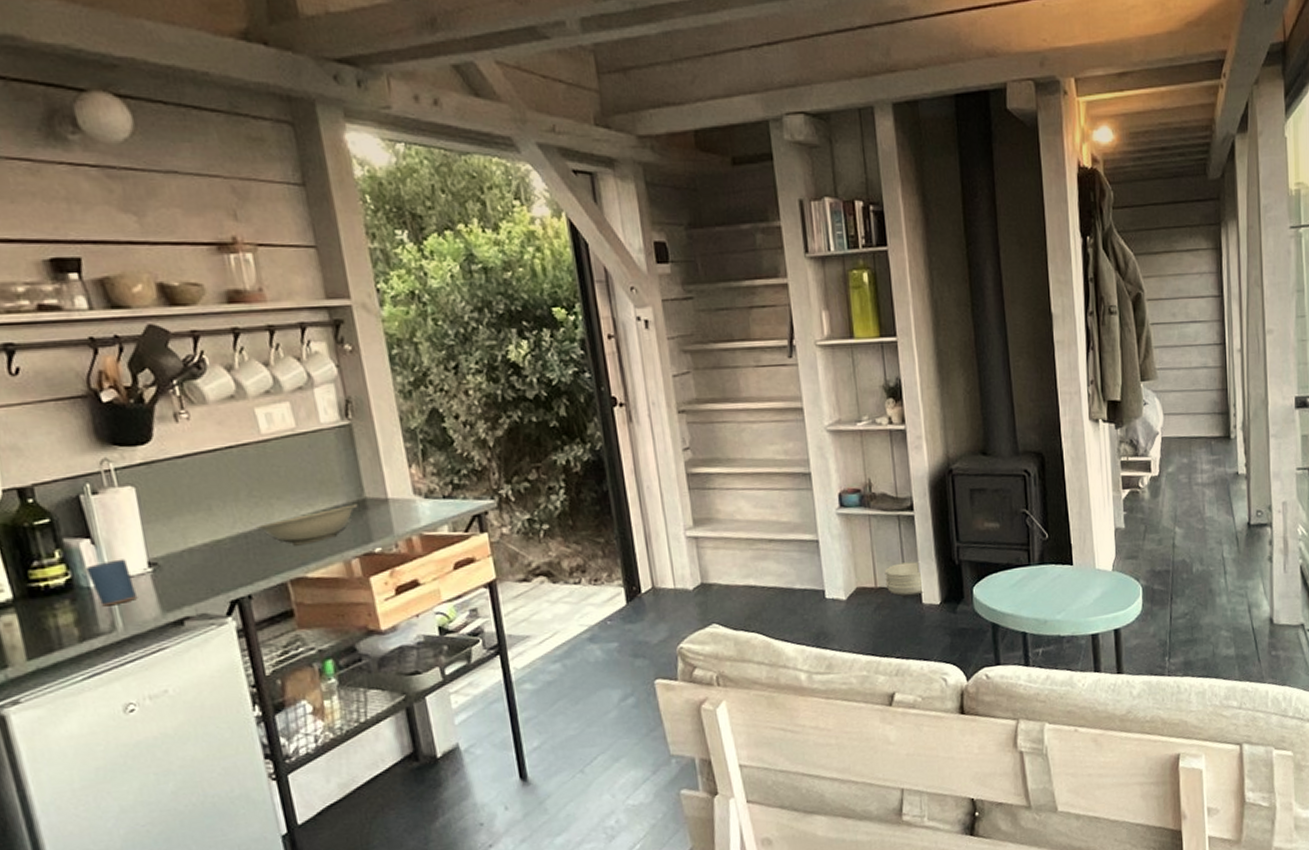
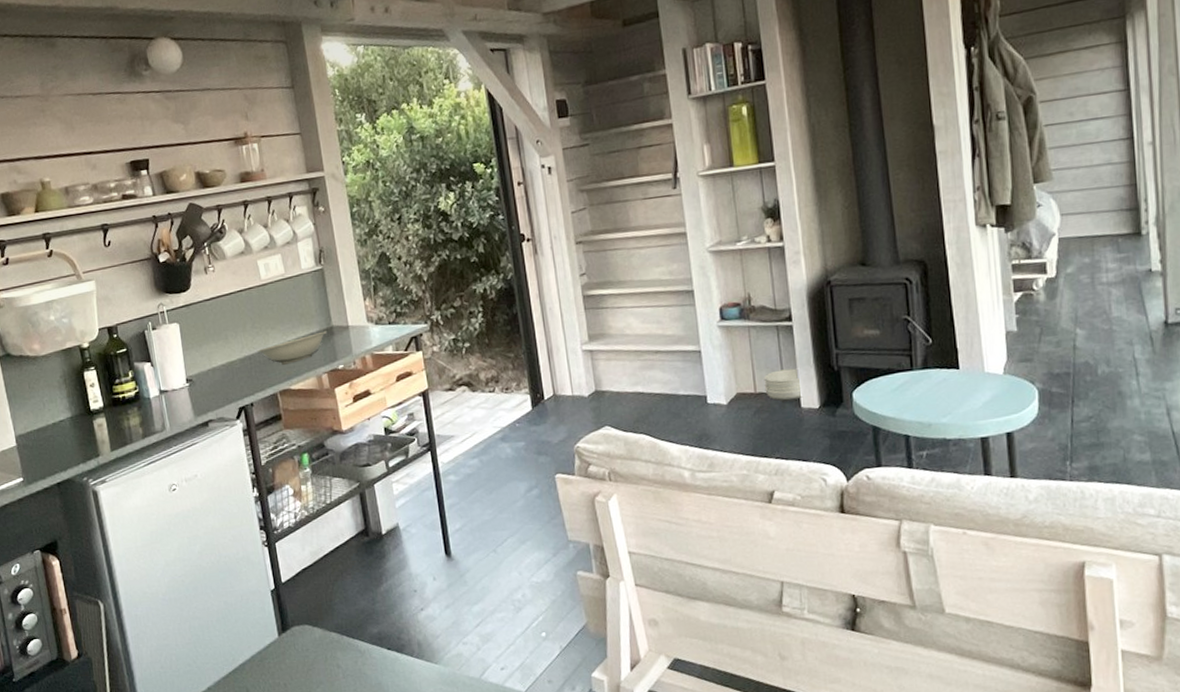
mug: present [86,559,136,607] -> none [147,377,179,412]

